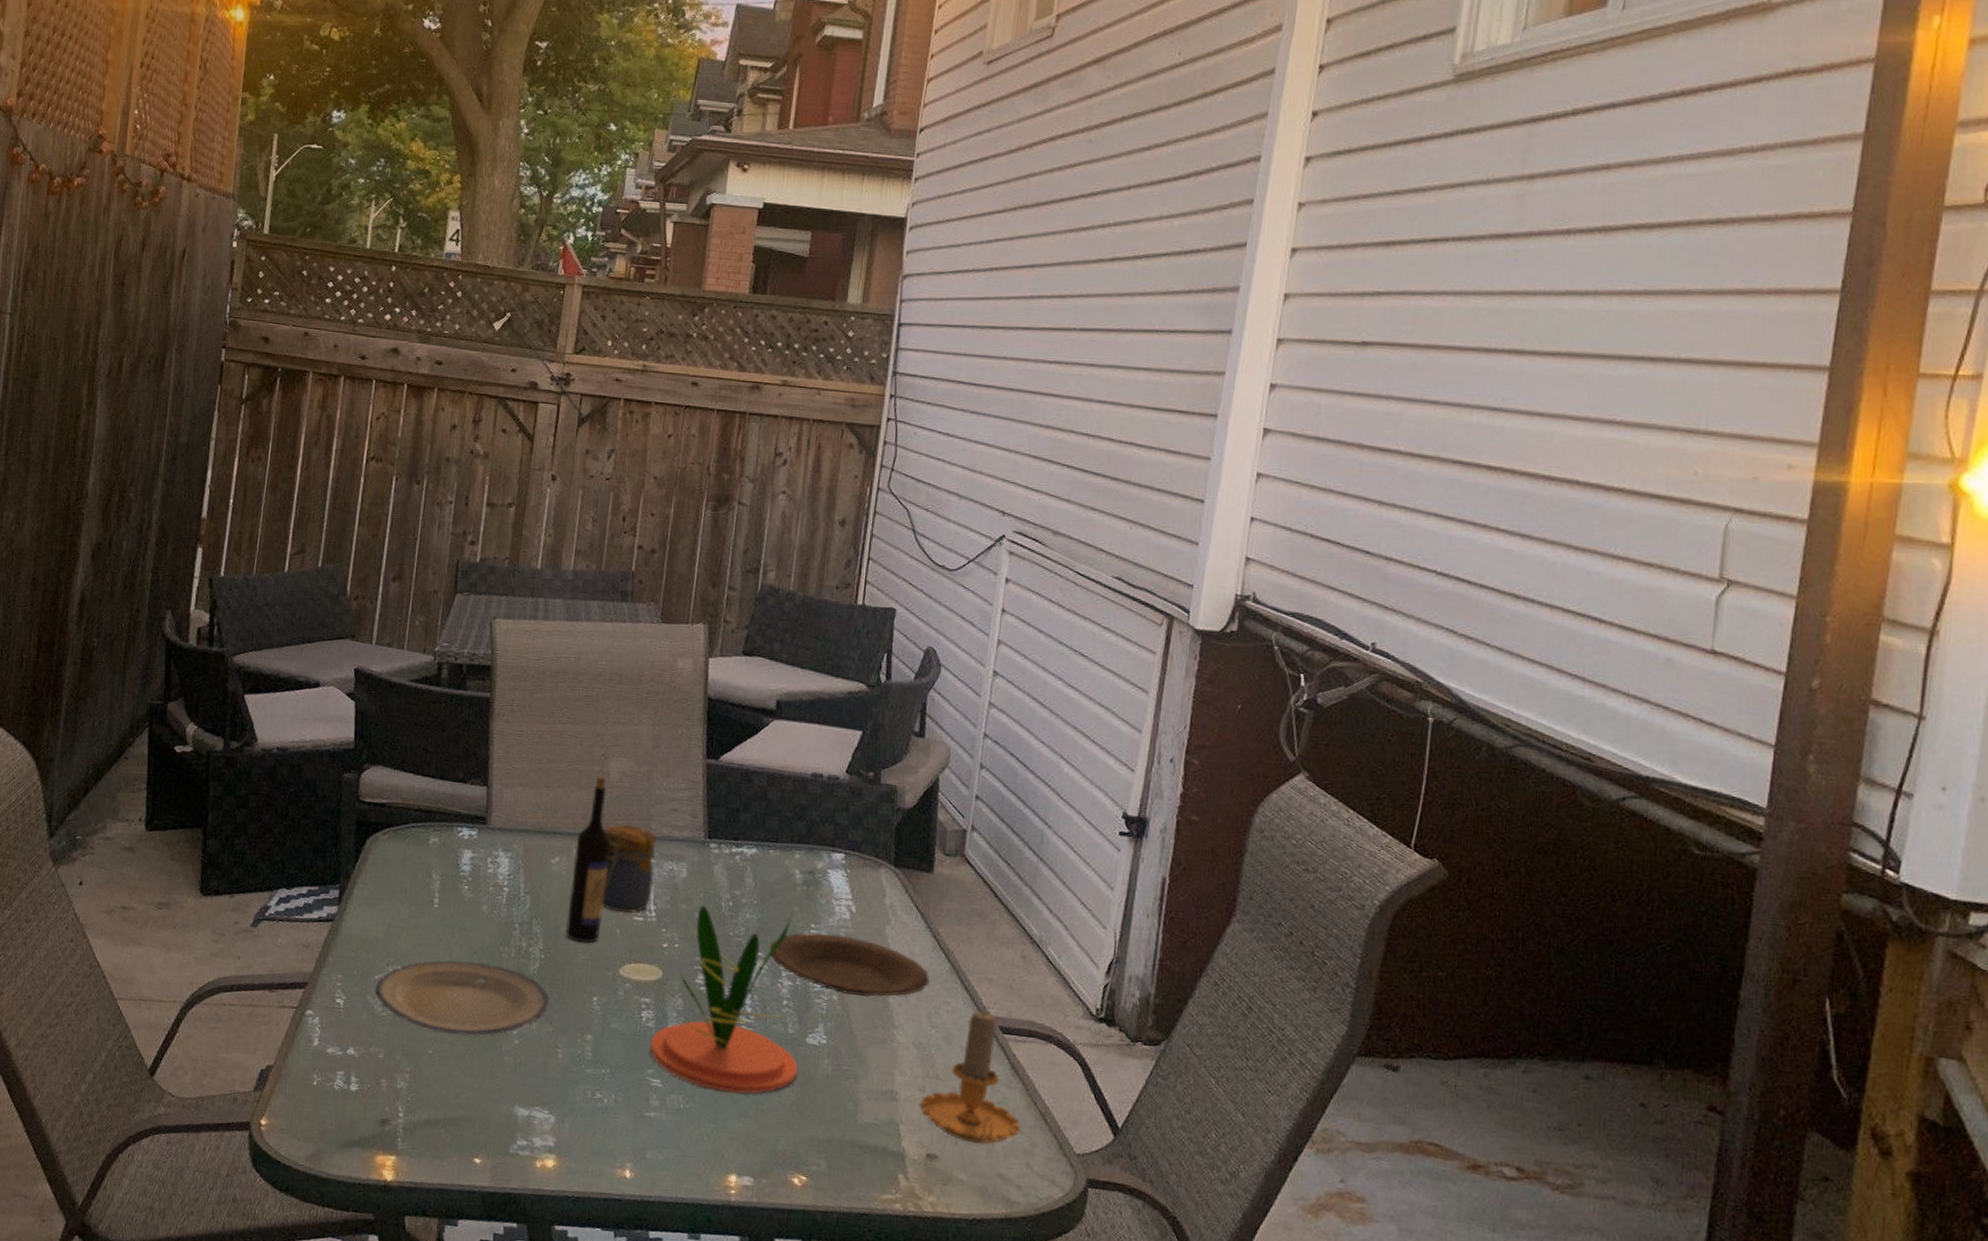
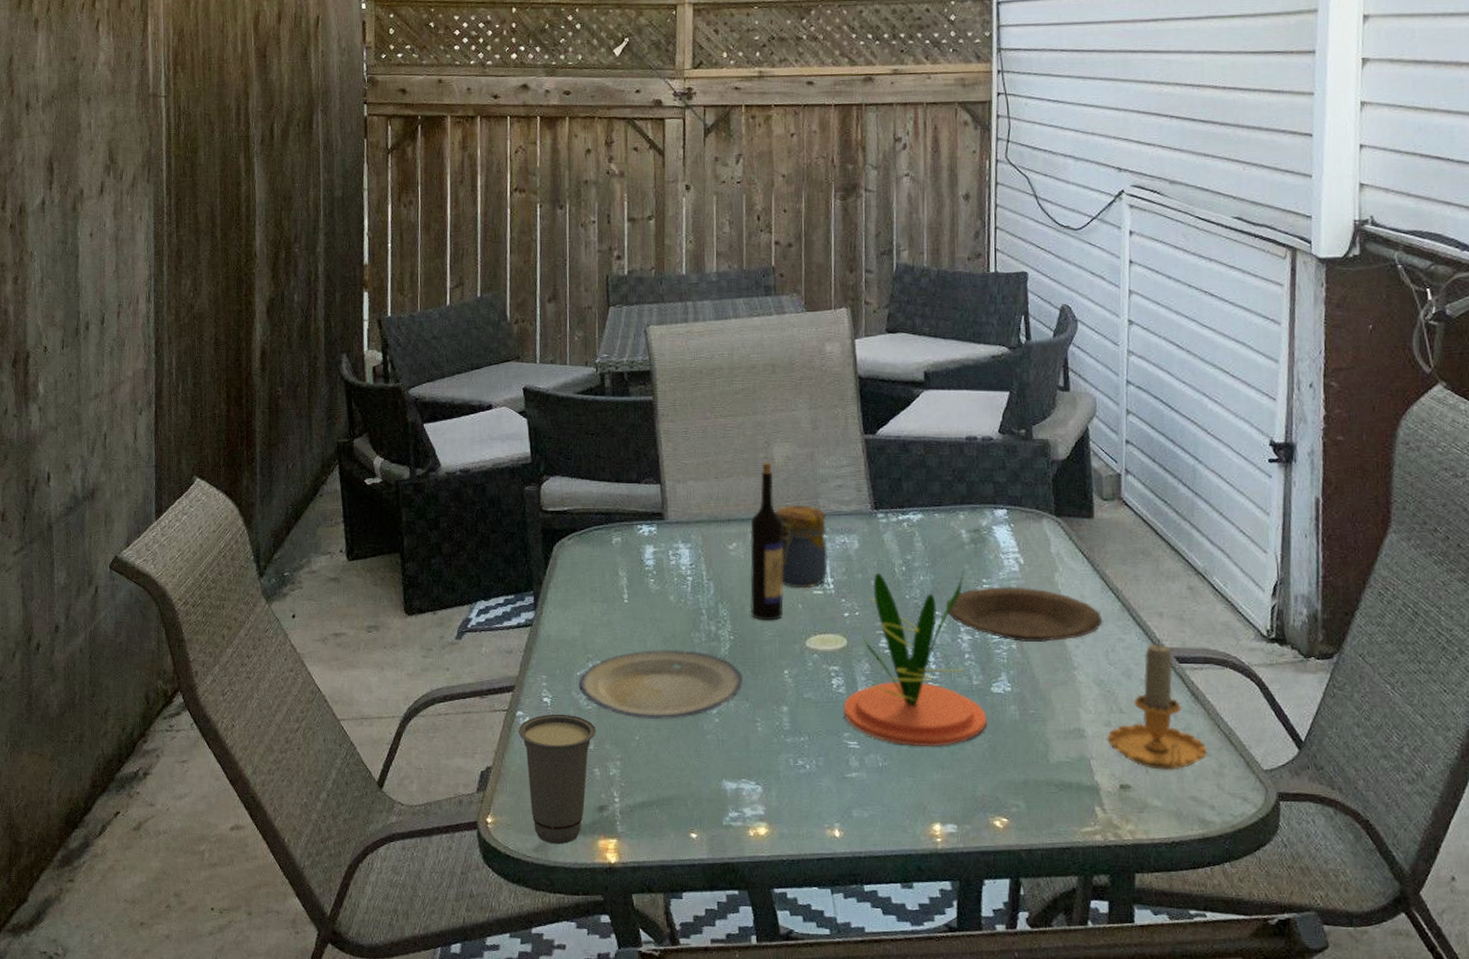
cup: none [305,1016,388,1156] -> present [518,714,596,845]

